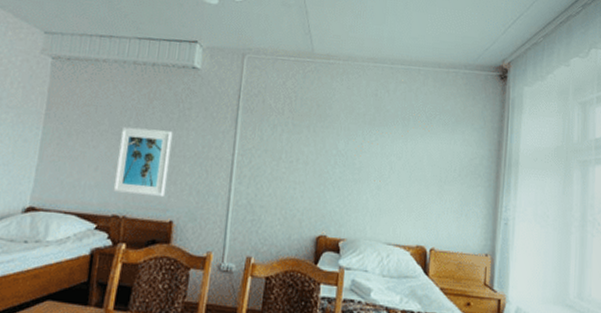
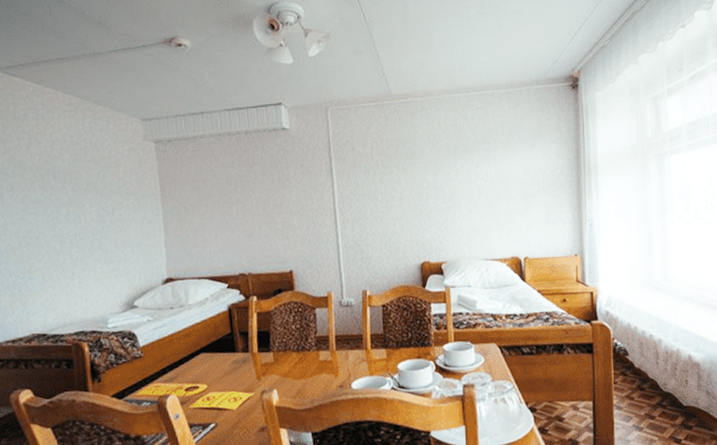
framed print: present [113,126,173,196] -> none [230,191,281,253]

